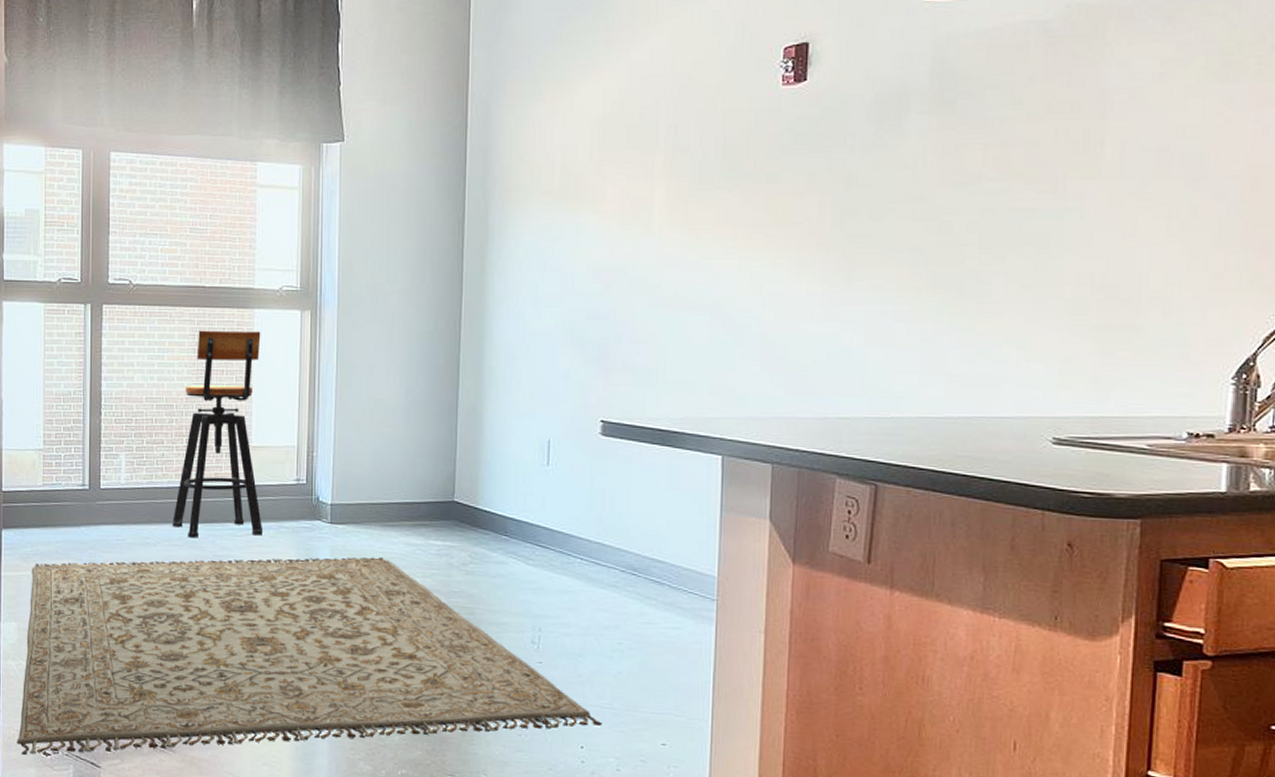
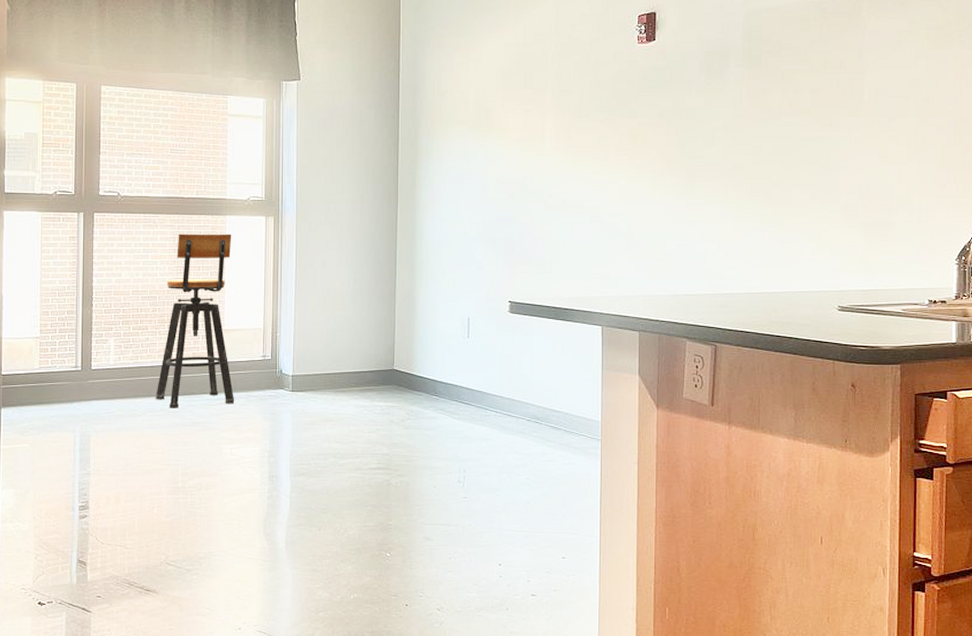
rug: present [17,557,602,756] -> none [14,418,515,607]

